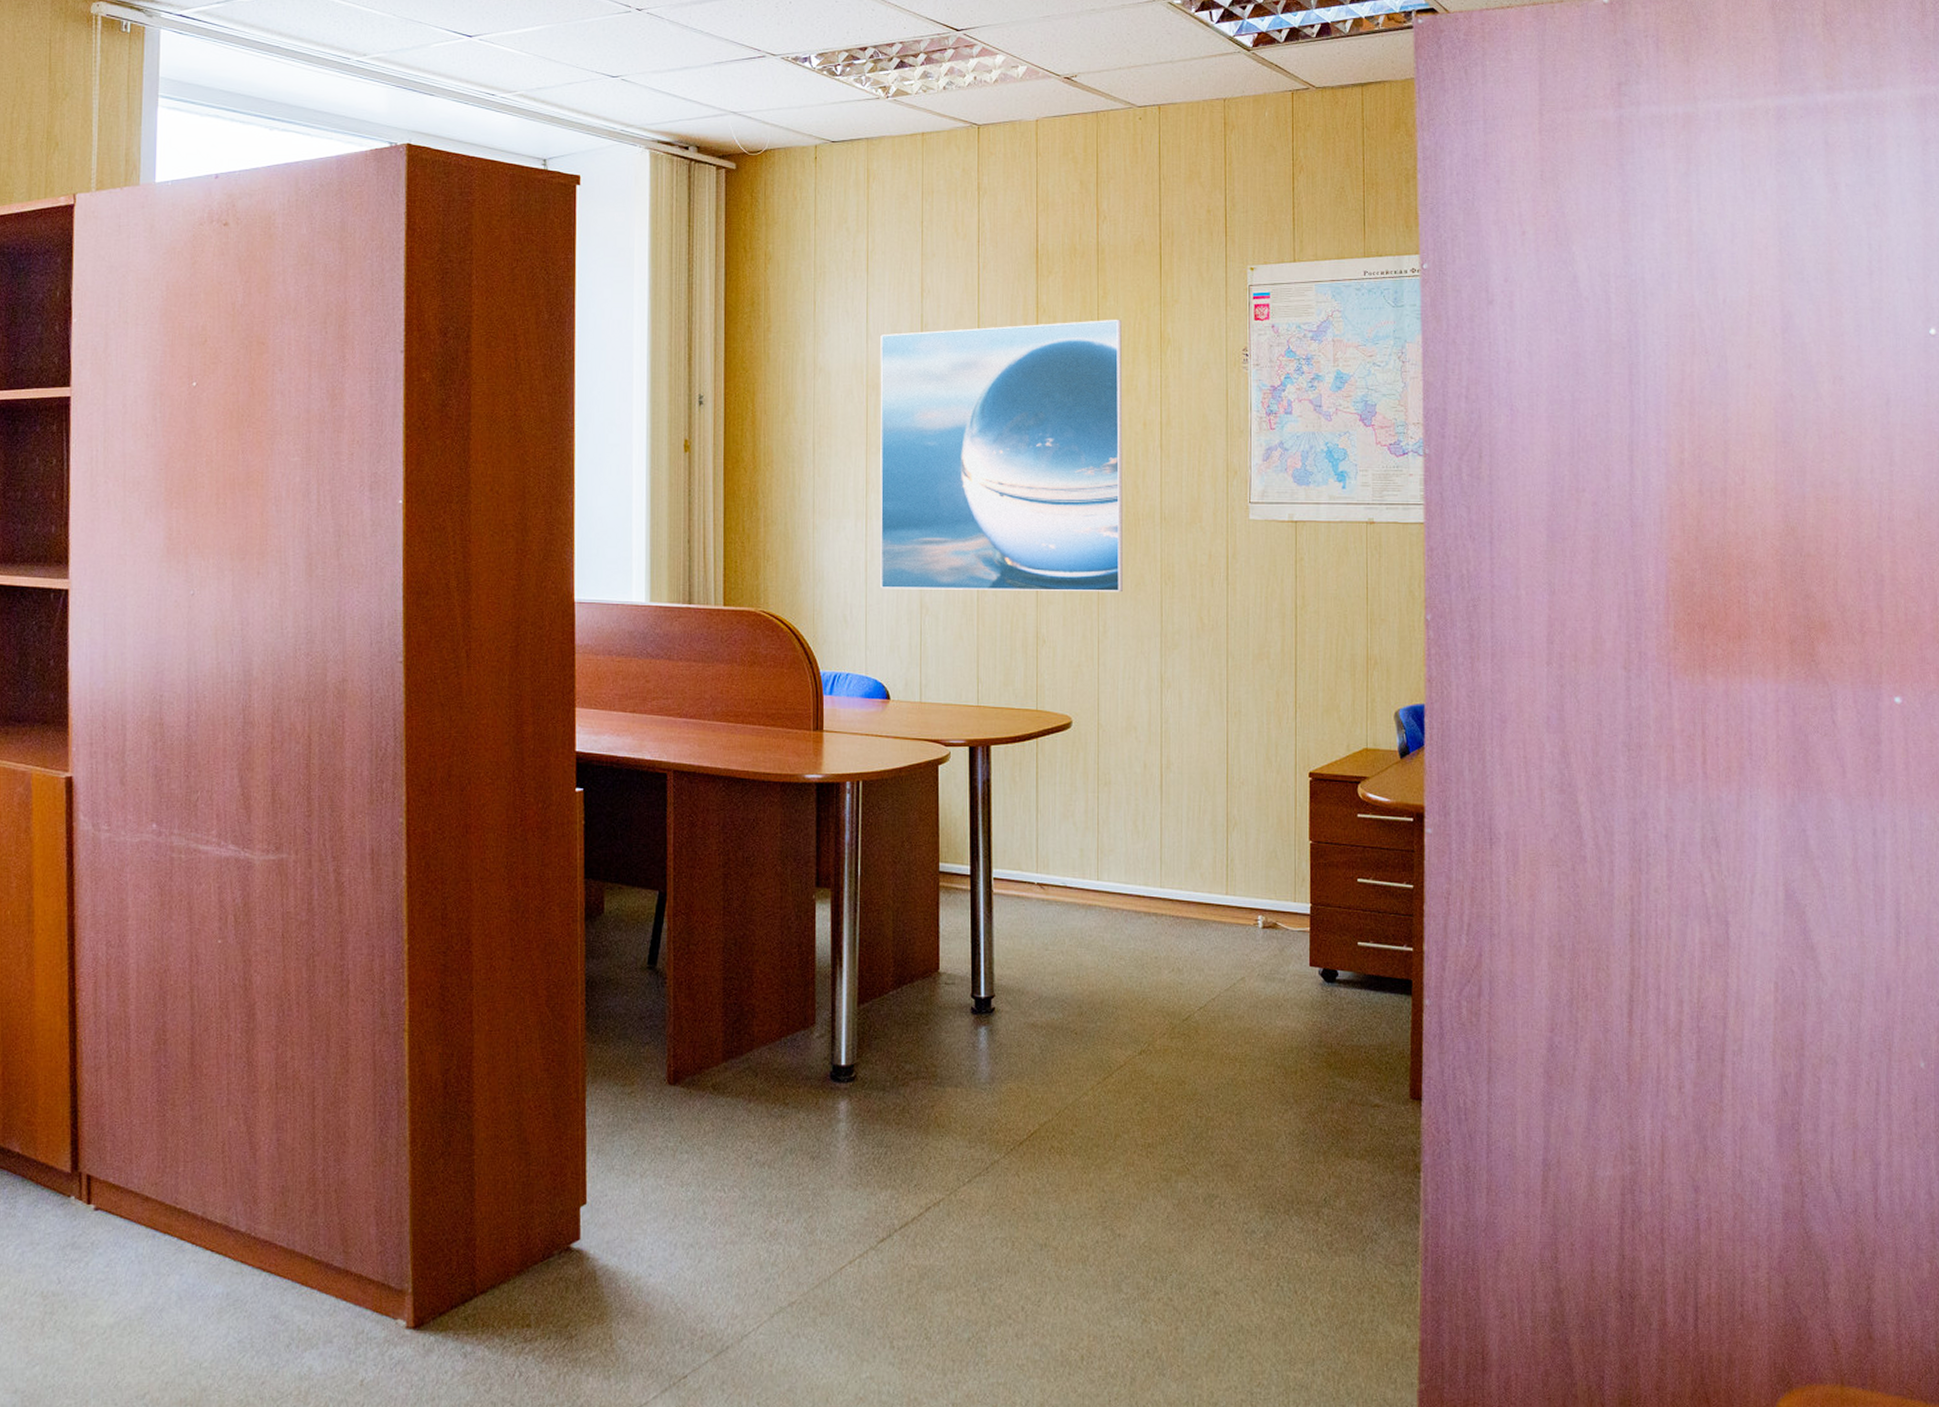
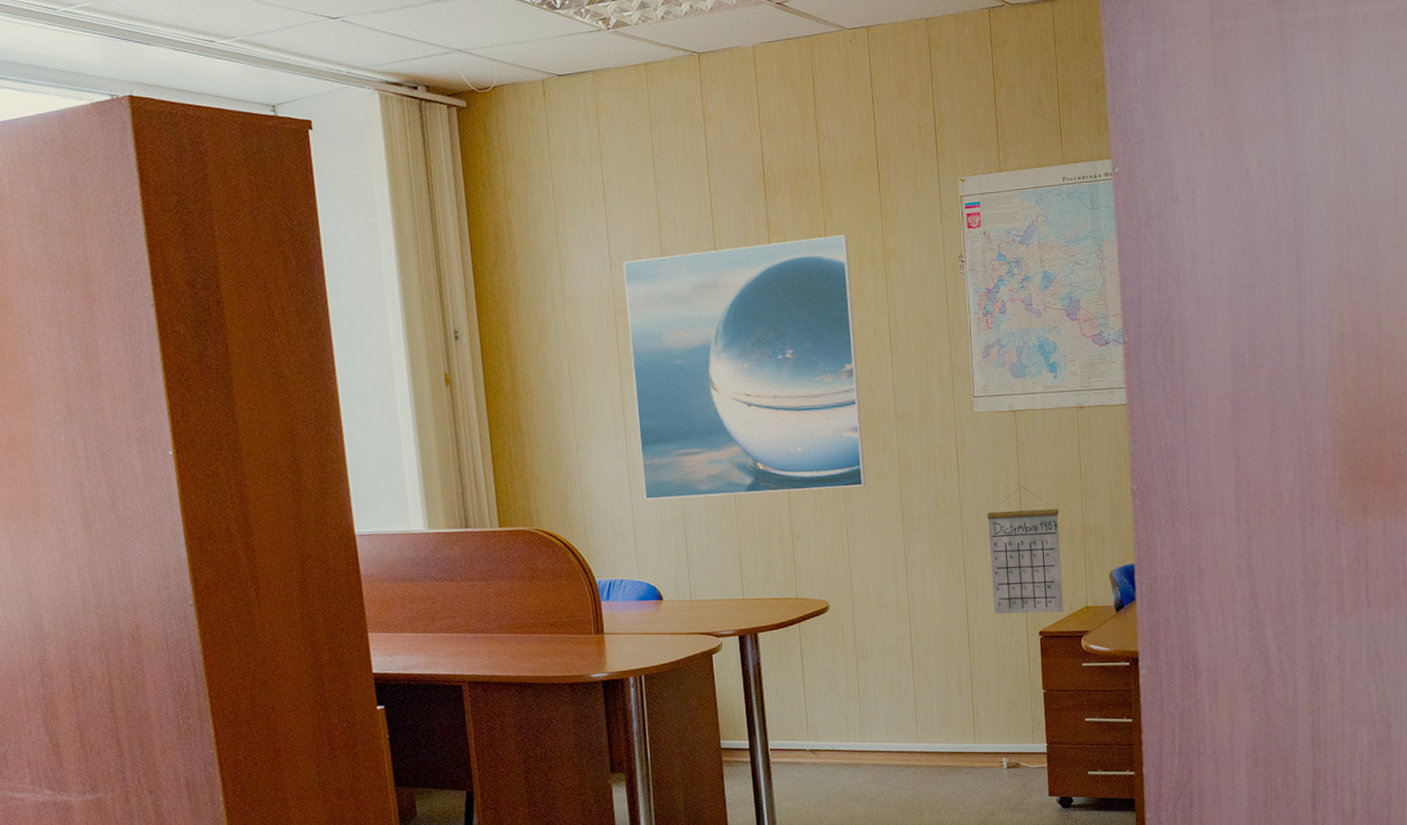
calendar: none [1256,606,1340,753] -> present [986,486,1064,614]

